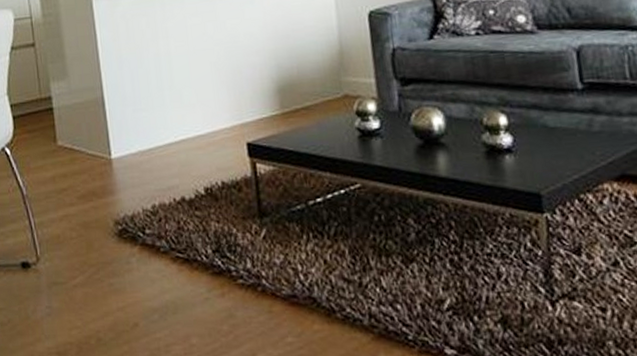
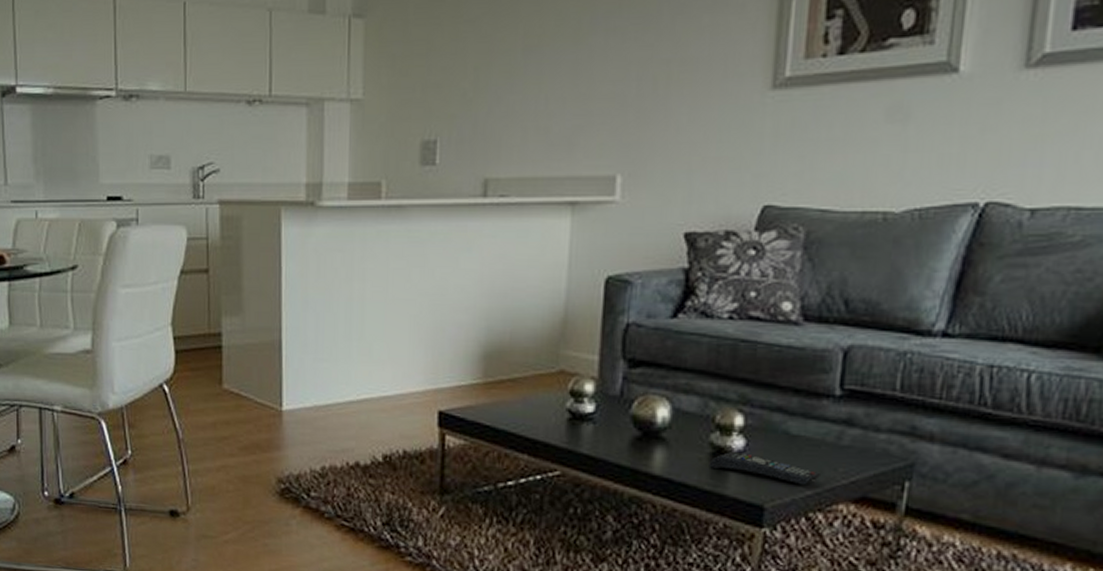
remote control: none [486,147,582,171] -> present [709,451,820,485]

